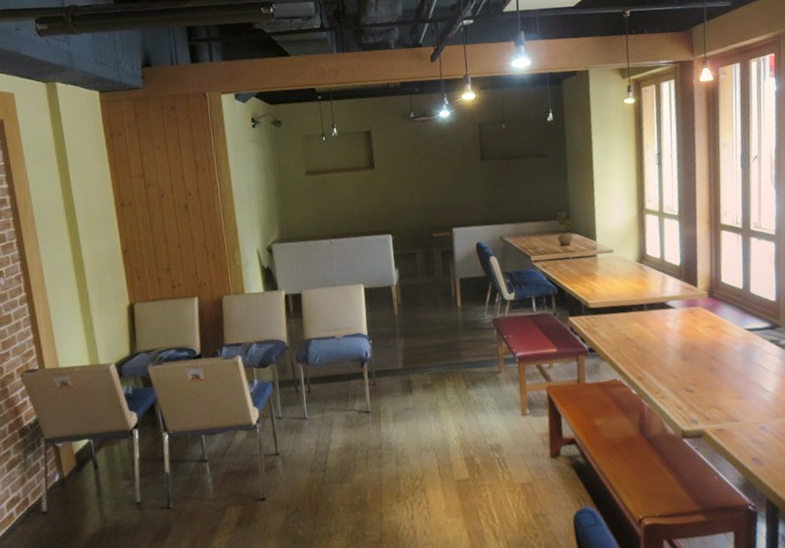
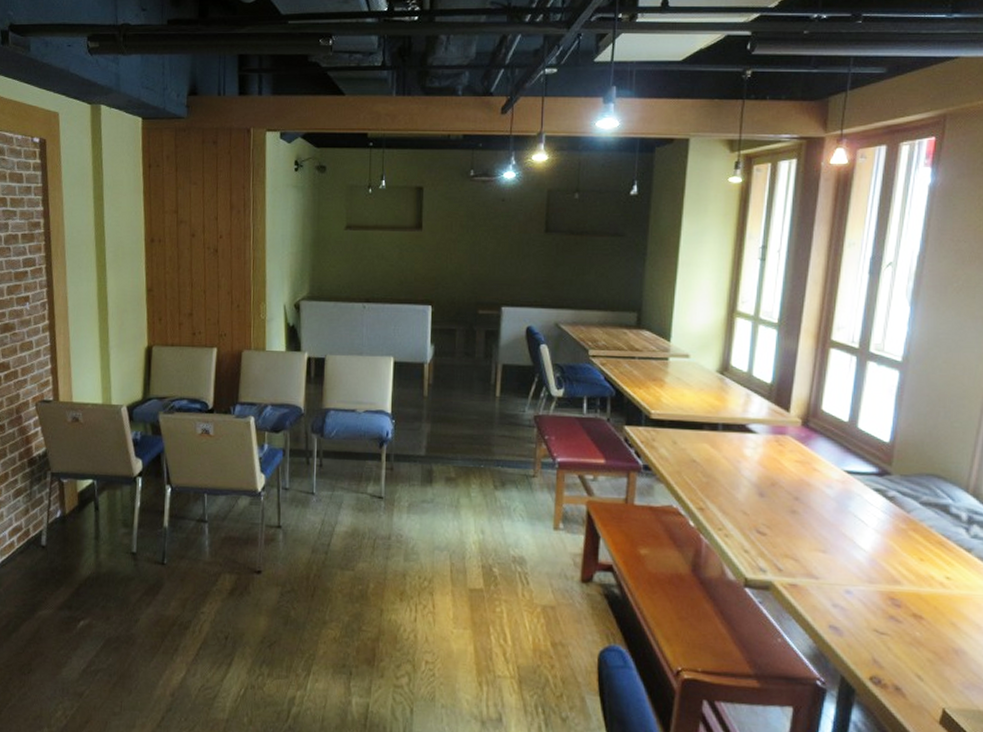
potted plant: present [556,211,579,247] -> none [623,303,652,344]

